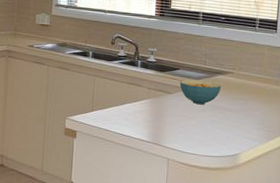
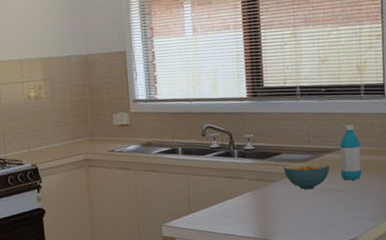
water bottle: none [230,52,251,102] -> present [339,125,362,180]

